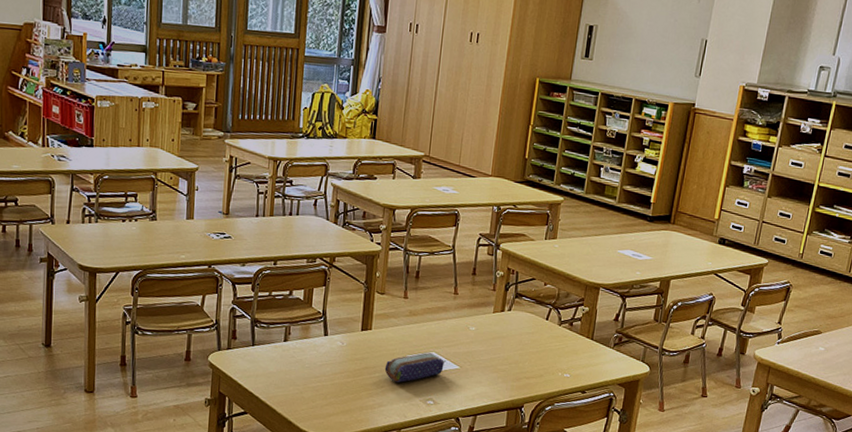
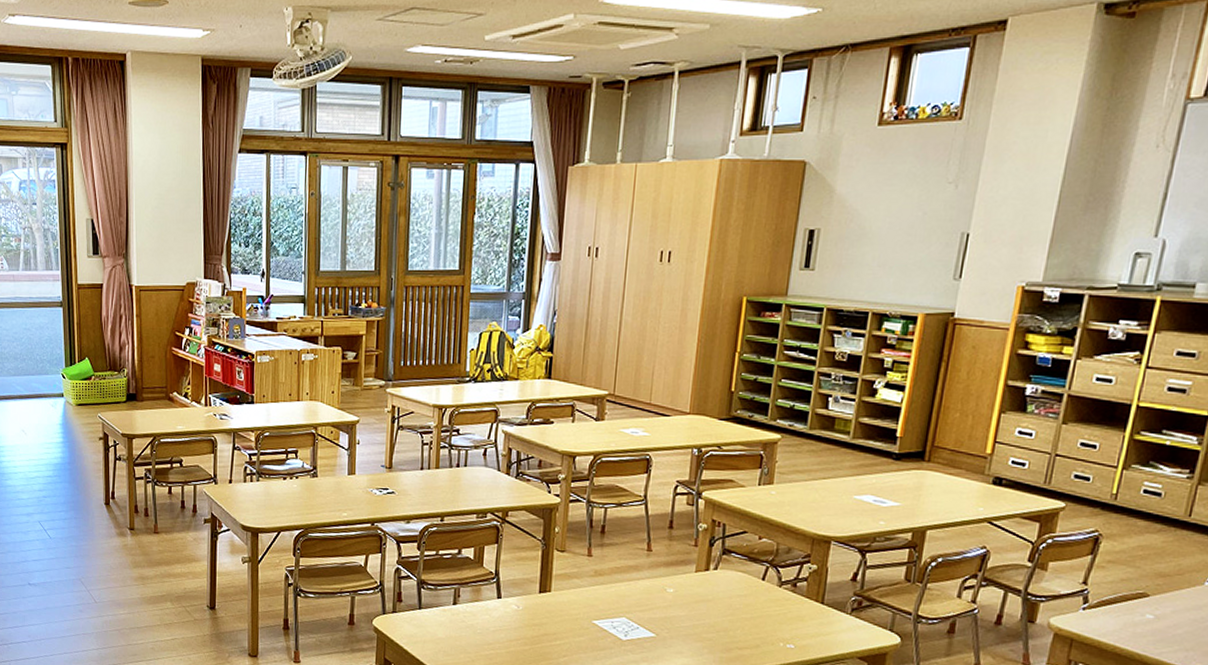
pencil case: present [384,353,444,383] -> none [566,618,637,652]

